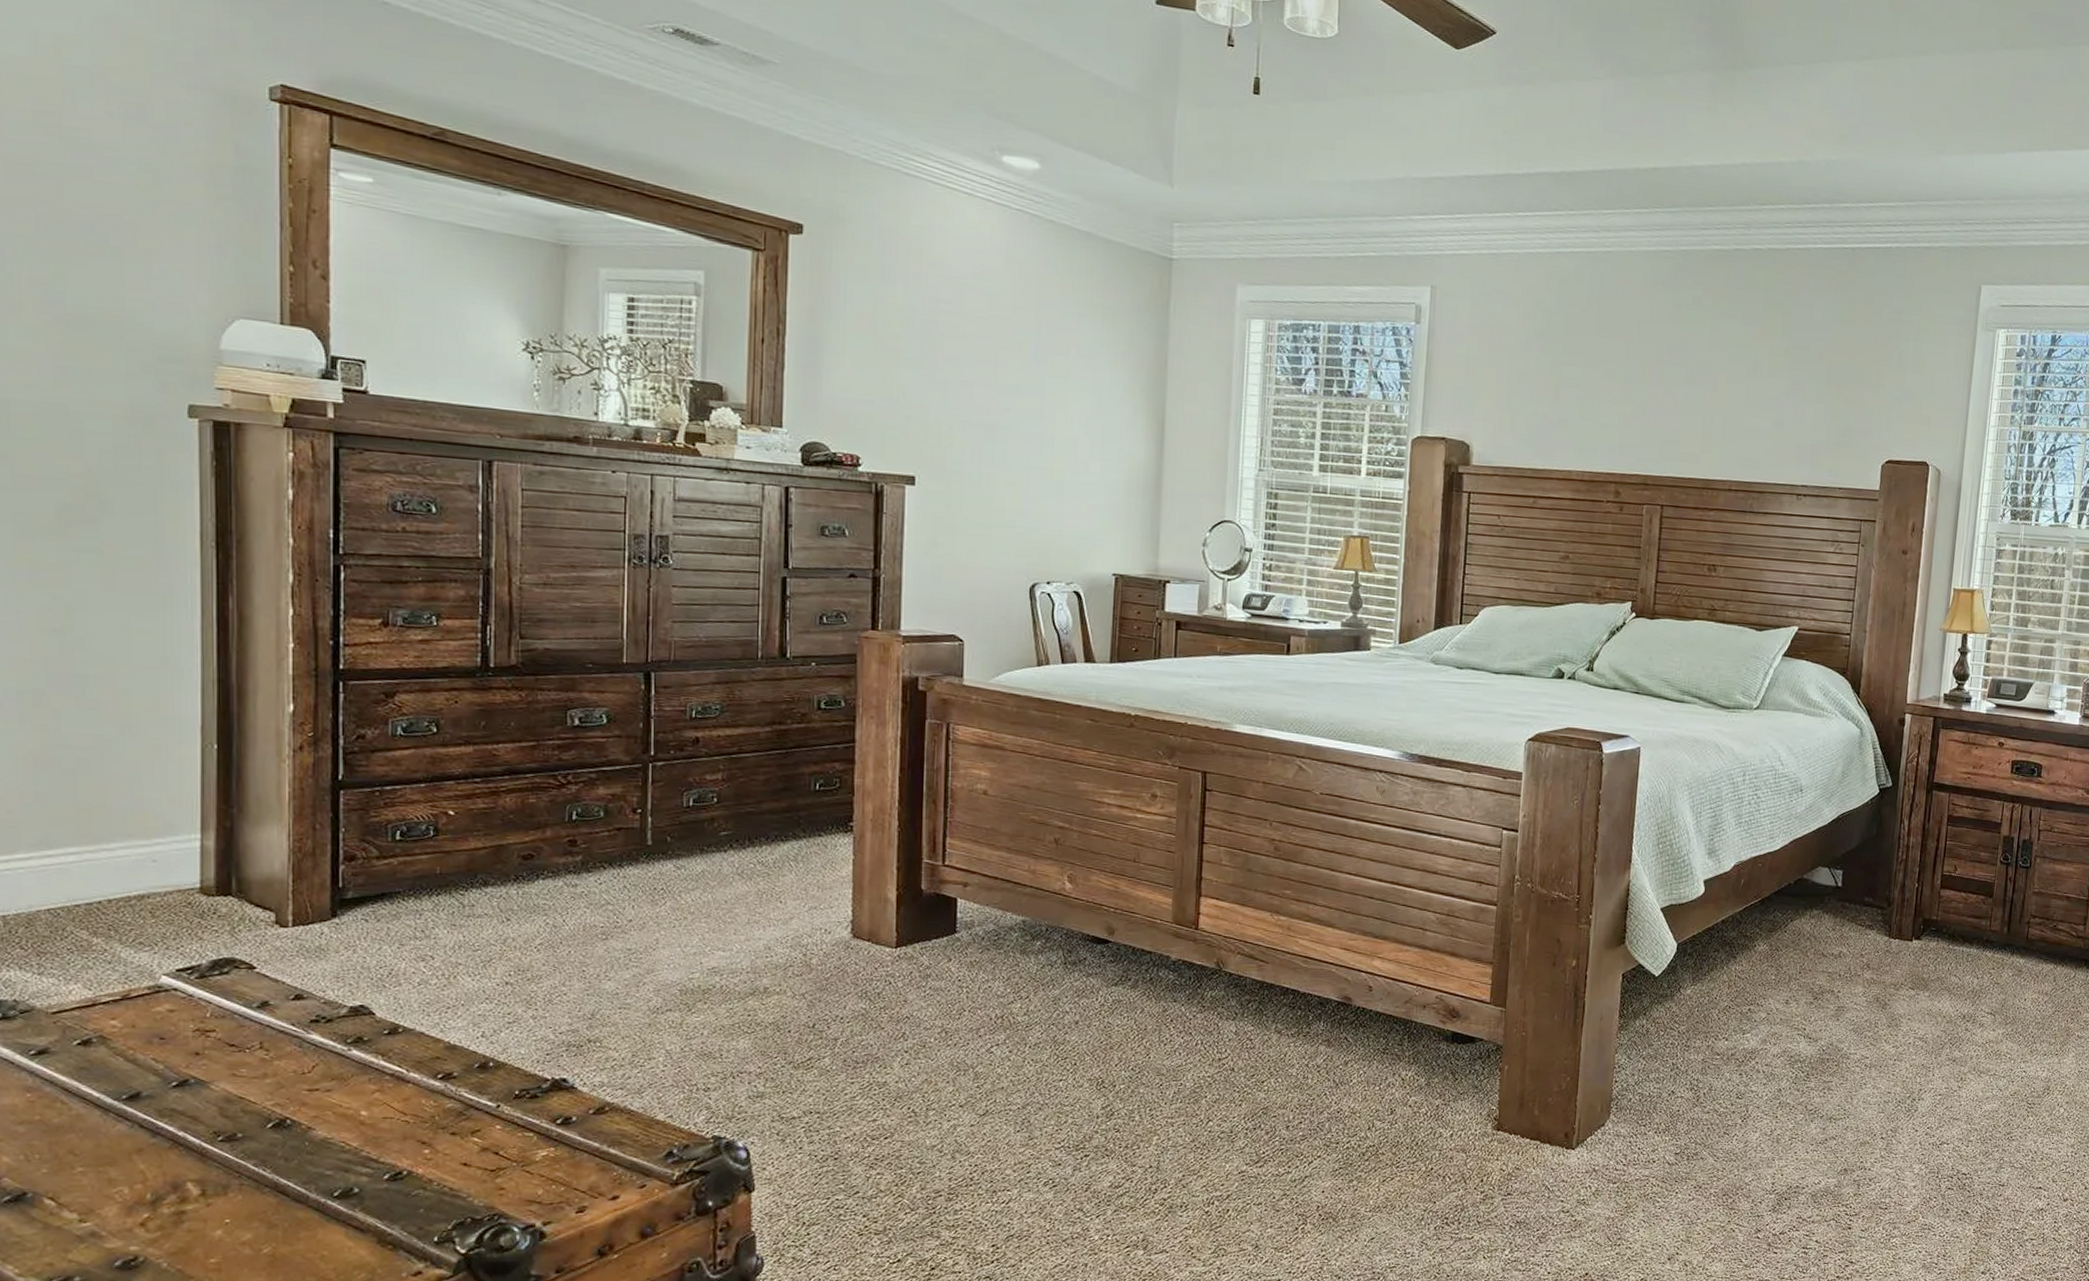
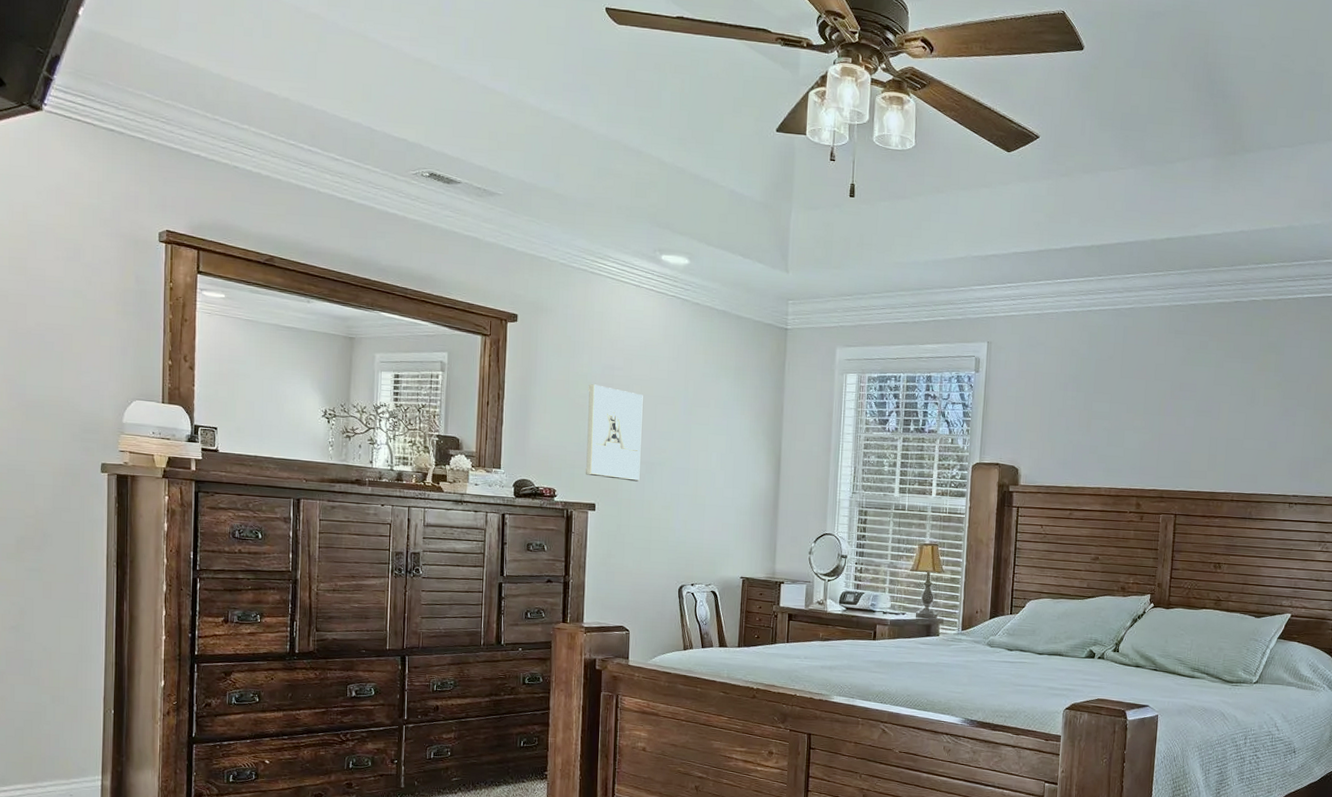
wall sculpture: none [900,320,979,449] -> present [585,384,643,482]

